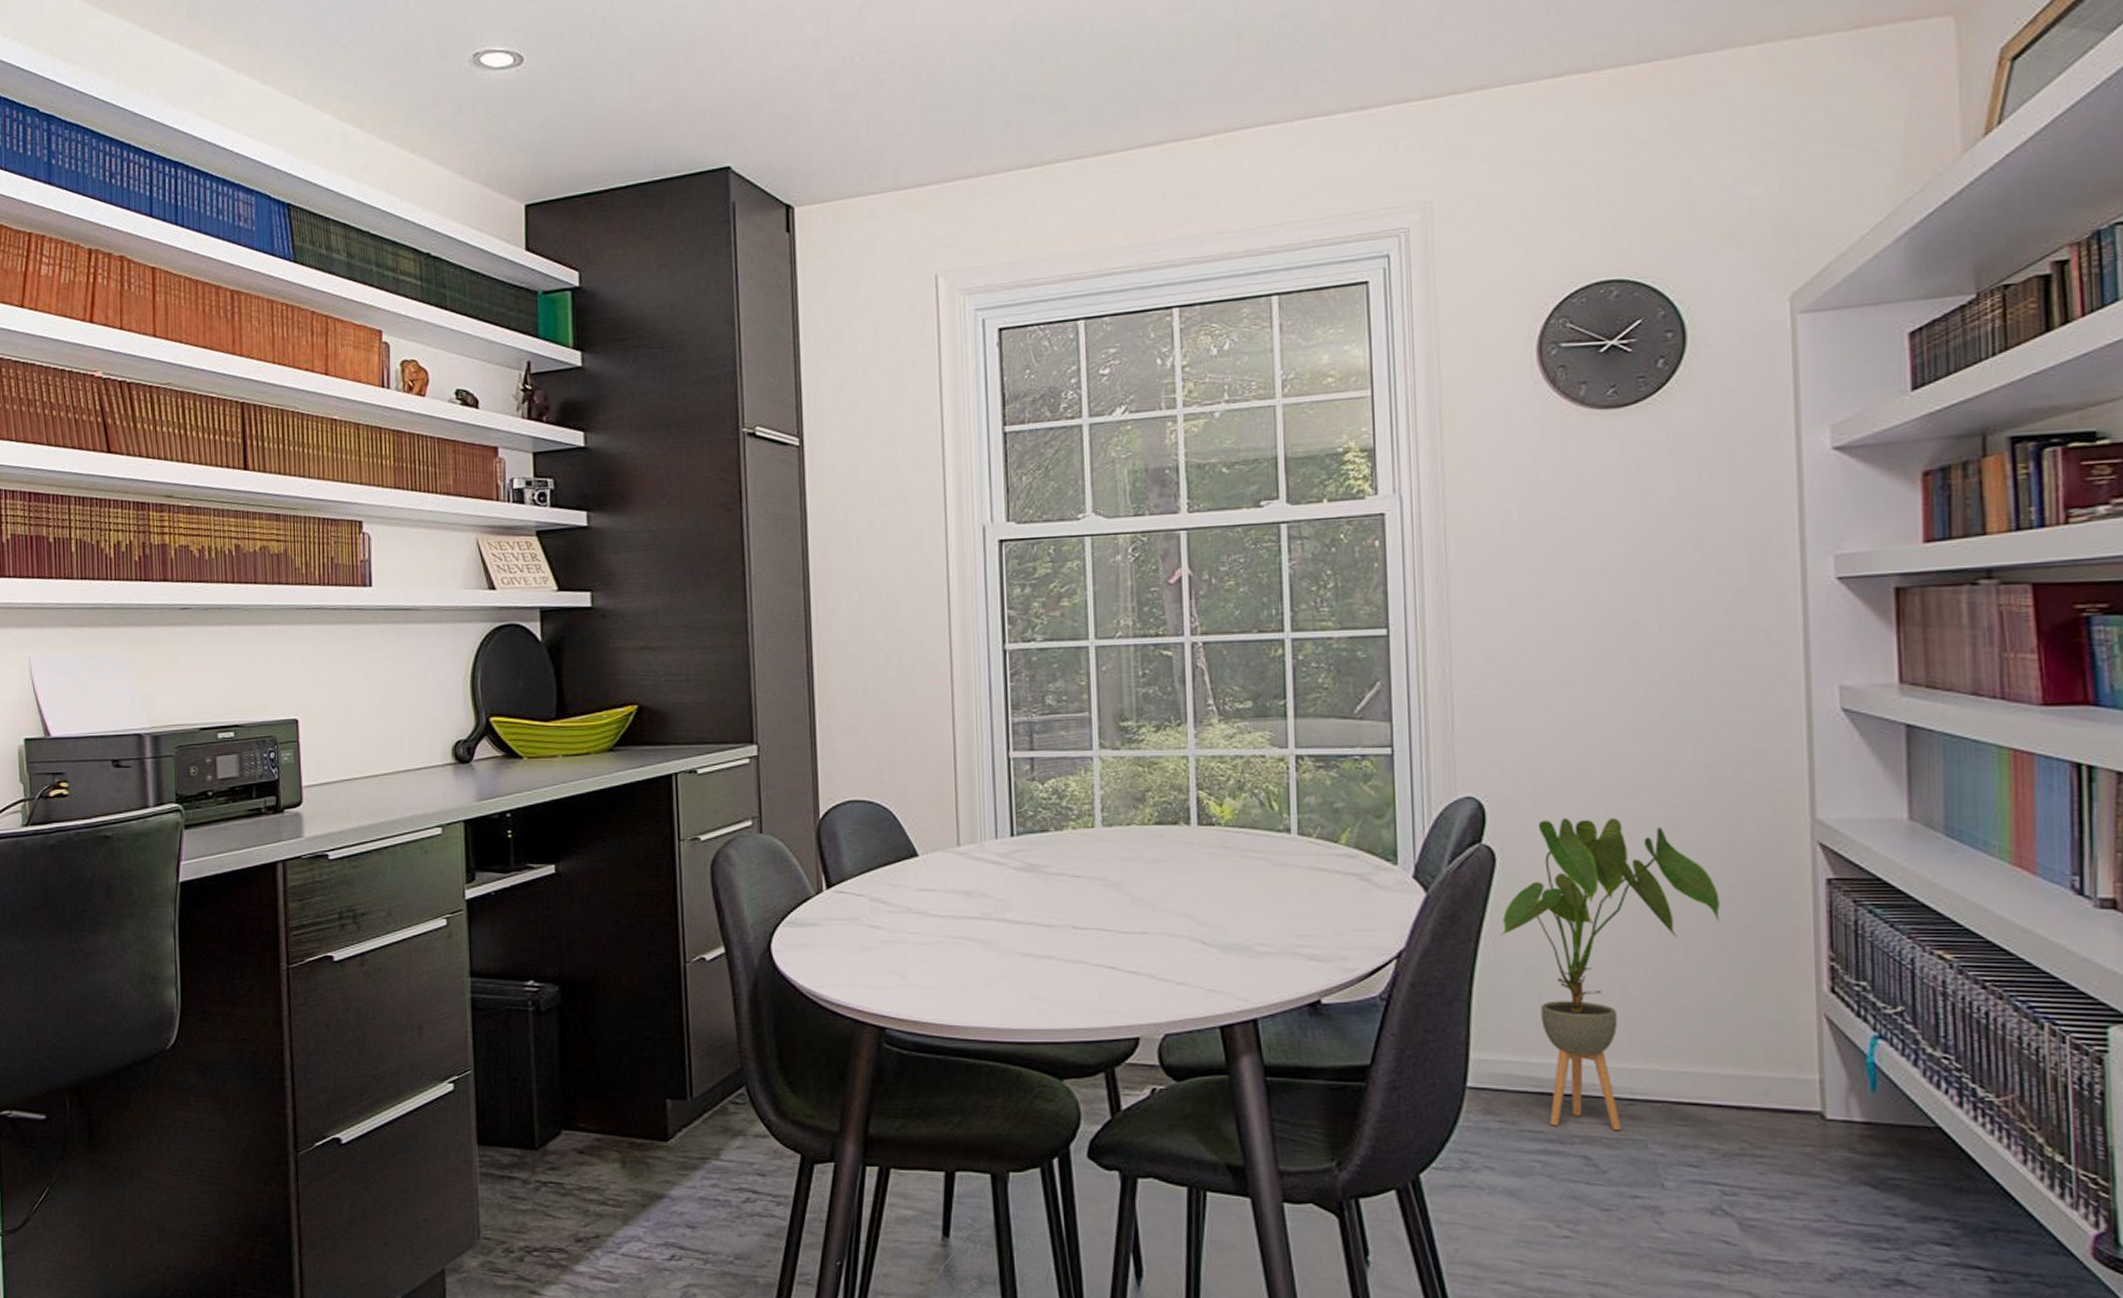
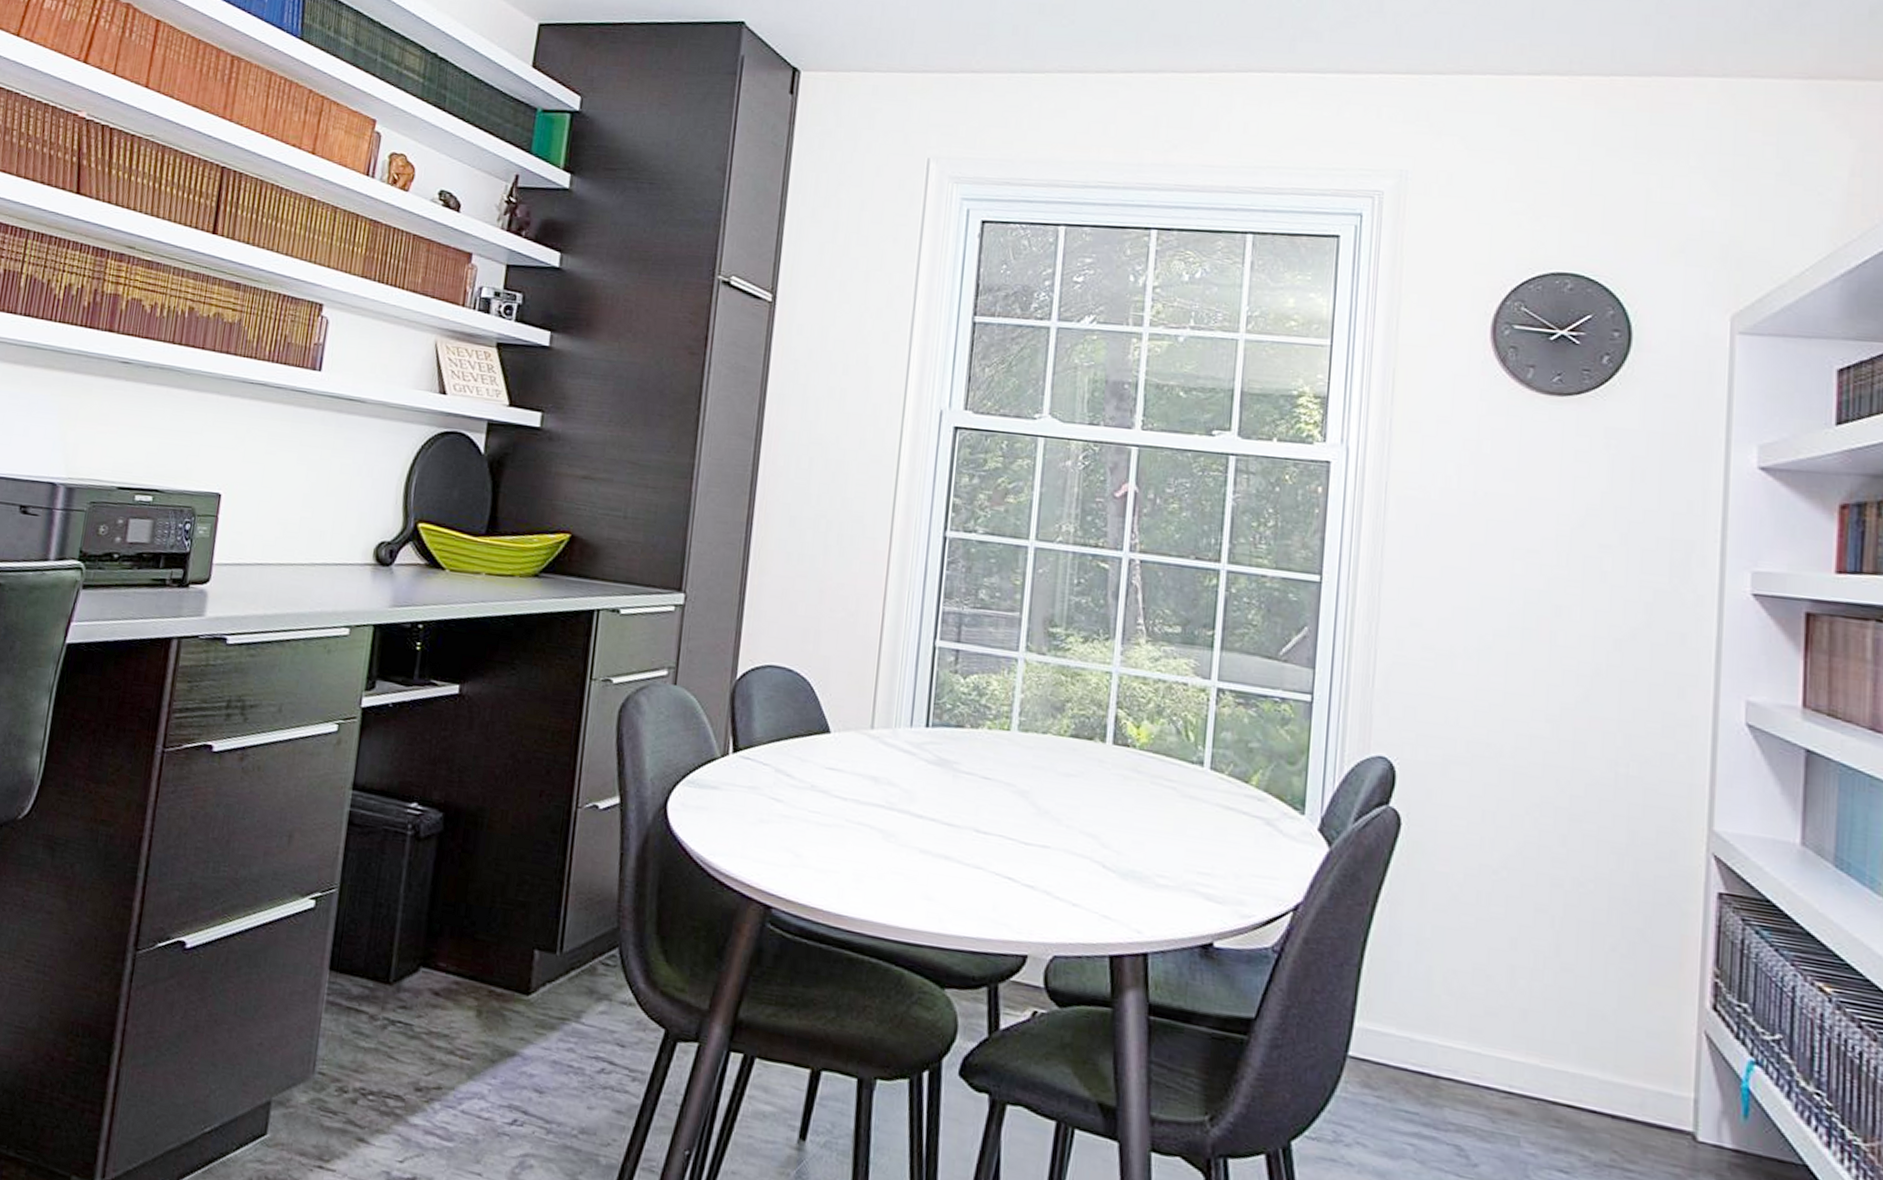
house plant: present [1500,817,1720,1131] -> none [1397,791,1614,1124]

